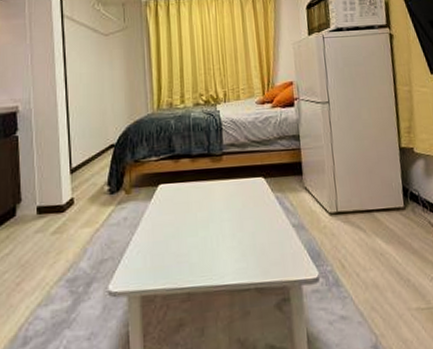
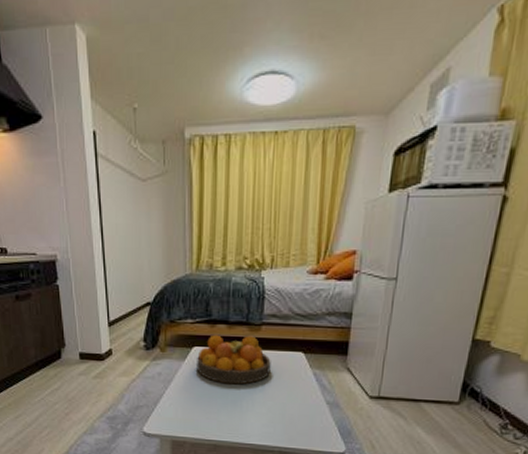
fruit bowl: none [163,166,236,221] -> present [197,334,271,385]

